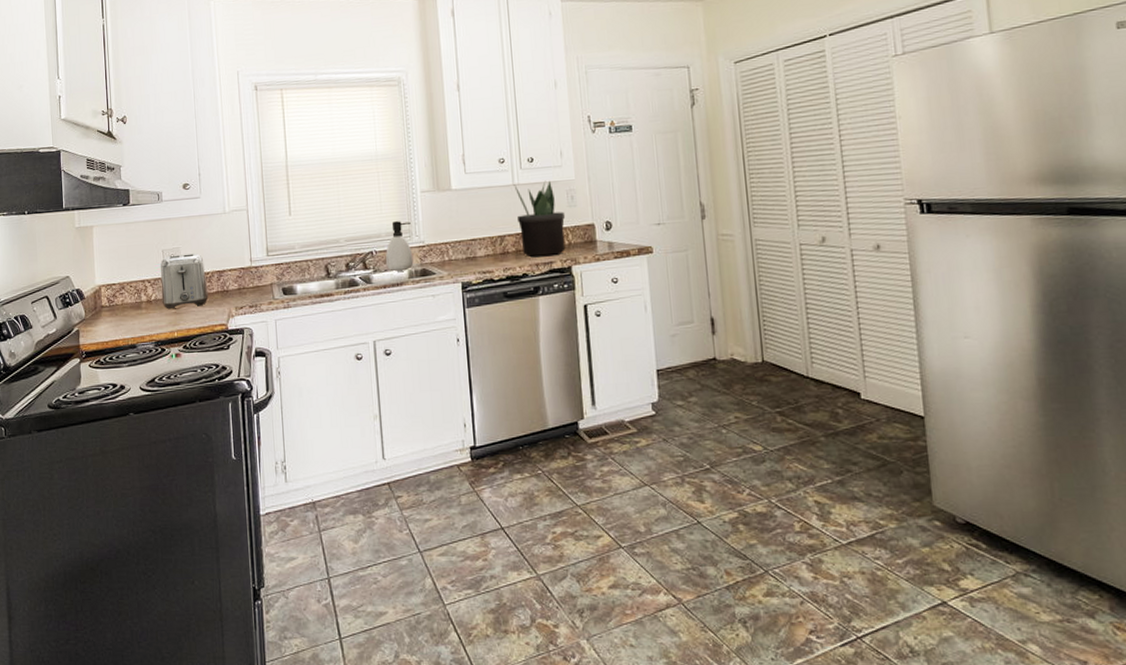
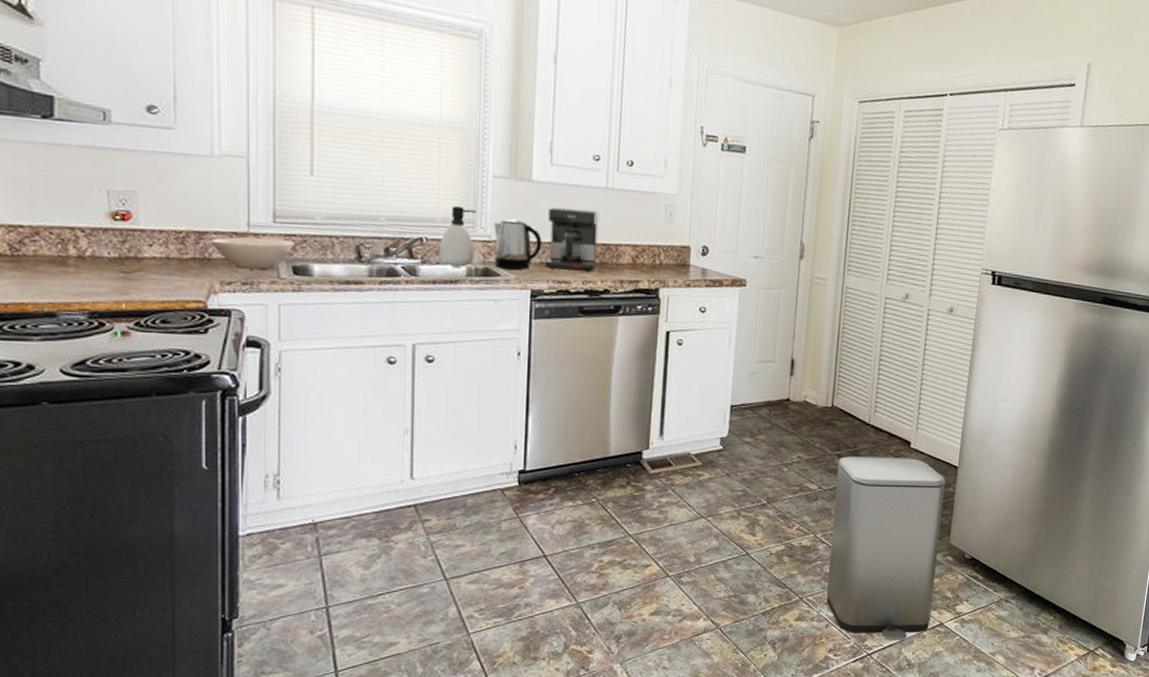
toaster: present [160,253,209,310] -> none [102,200,179,273]
bowl: none [226,268,283,295] -> present [209,237,295,270]
kettle: none [425,224,466,268] -> present [494,218,542,270]
coffee maker: none [467,205,515,262] -> present [544,207,599,272]
planter: present [514,180,566,258] -> none [606,188,661,275]
pedal bin: none [780,410,929,623] -> present [826,455,946,641]

